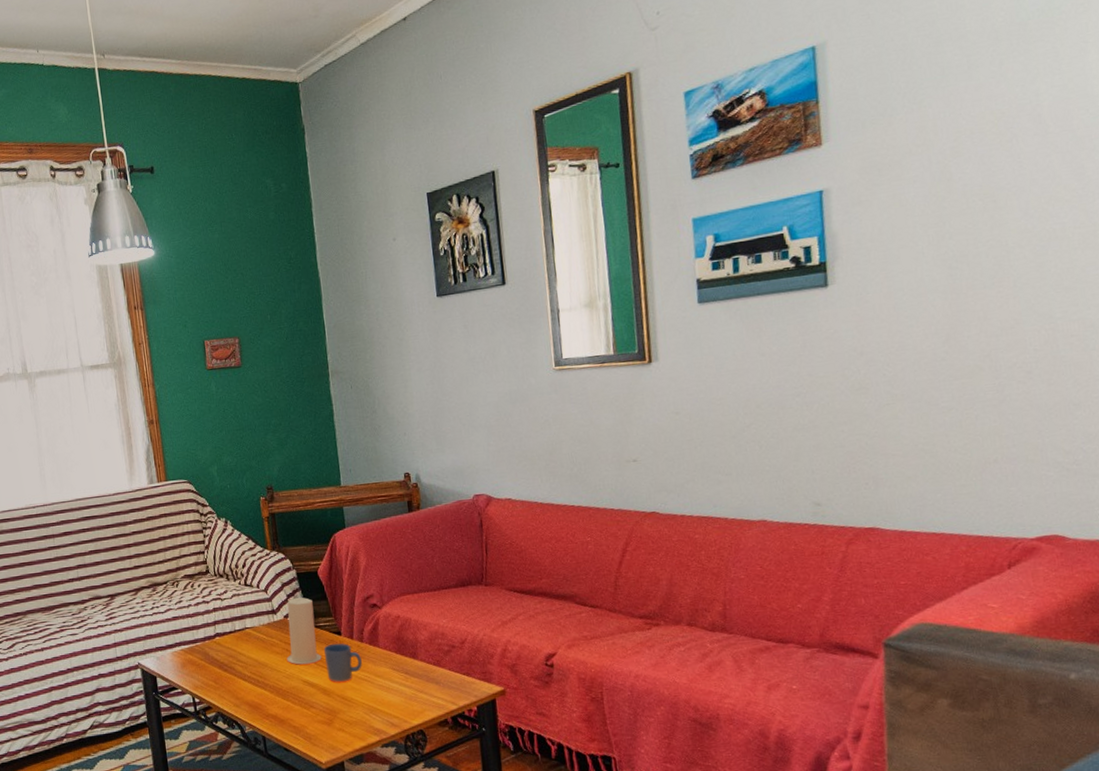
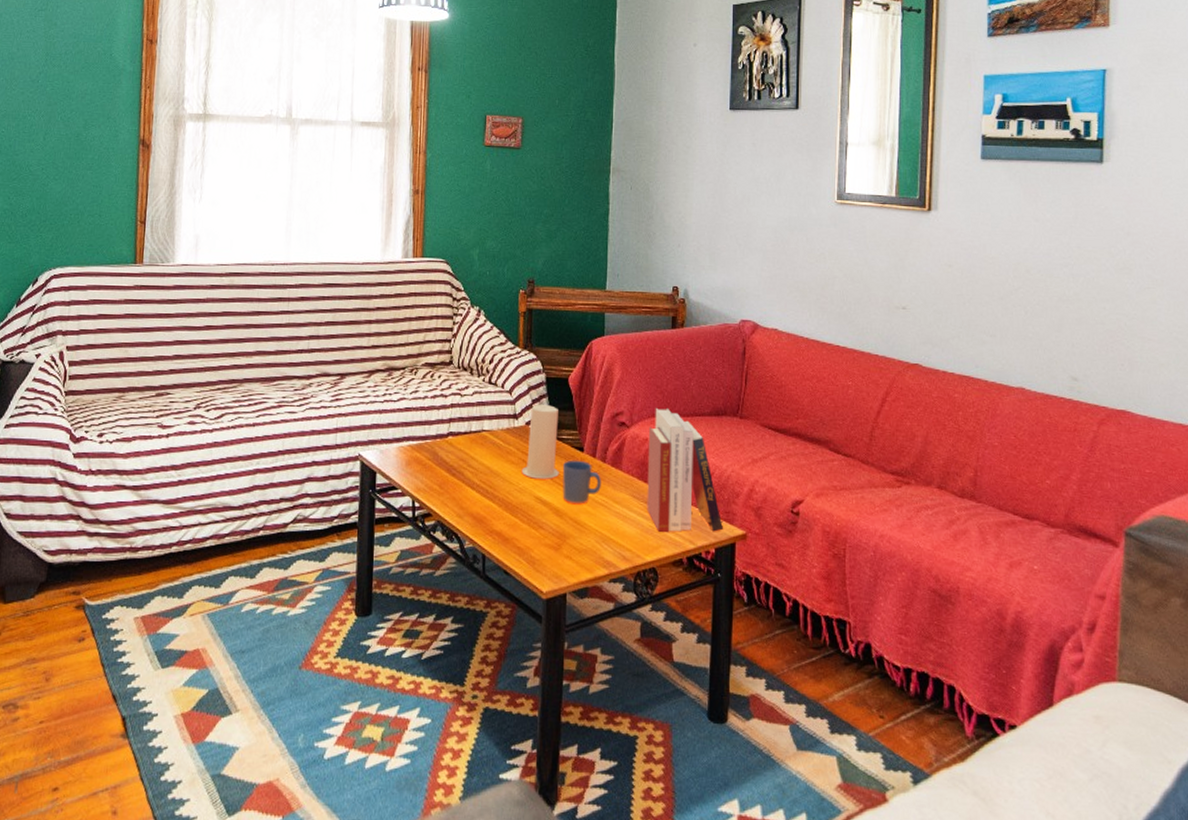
books: none [399,585,482,698] -> present [647,407,723,532]

